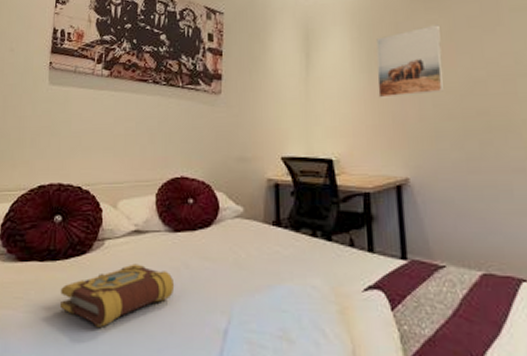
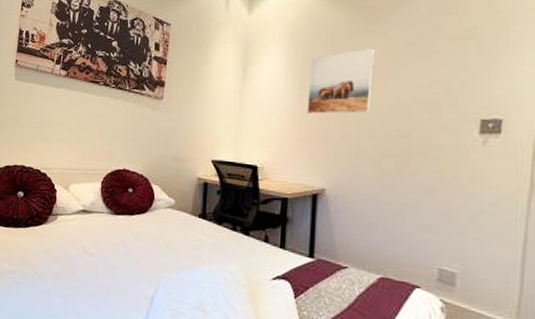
book: present [61,264,175,327] -> none [21,237,113,283]

